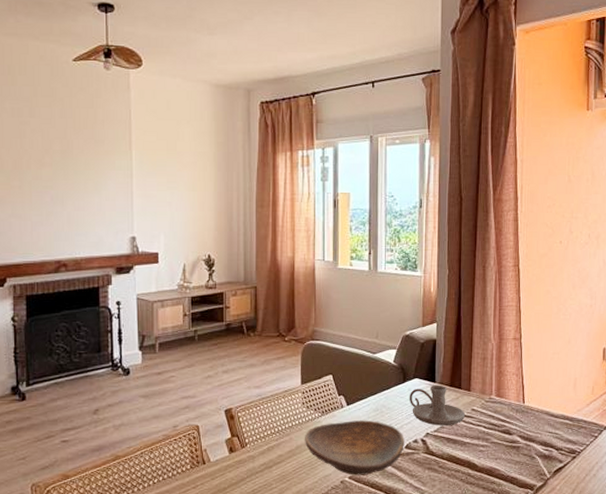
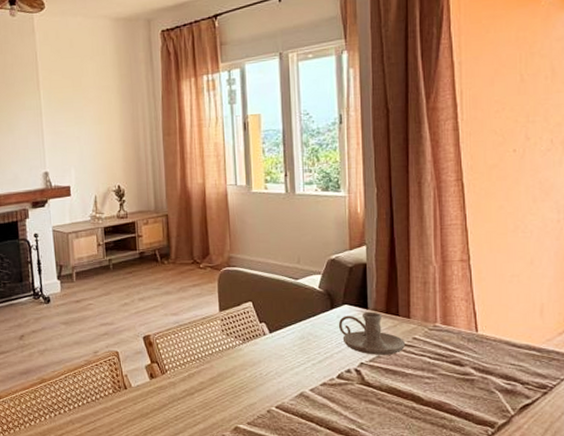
decorative bowl: present [305,420,404,476] -> none [226,348,336,405]

